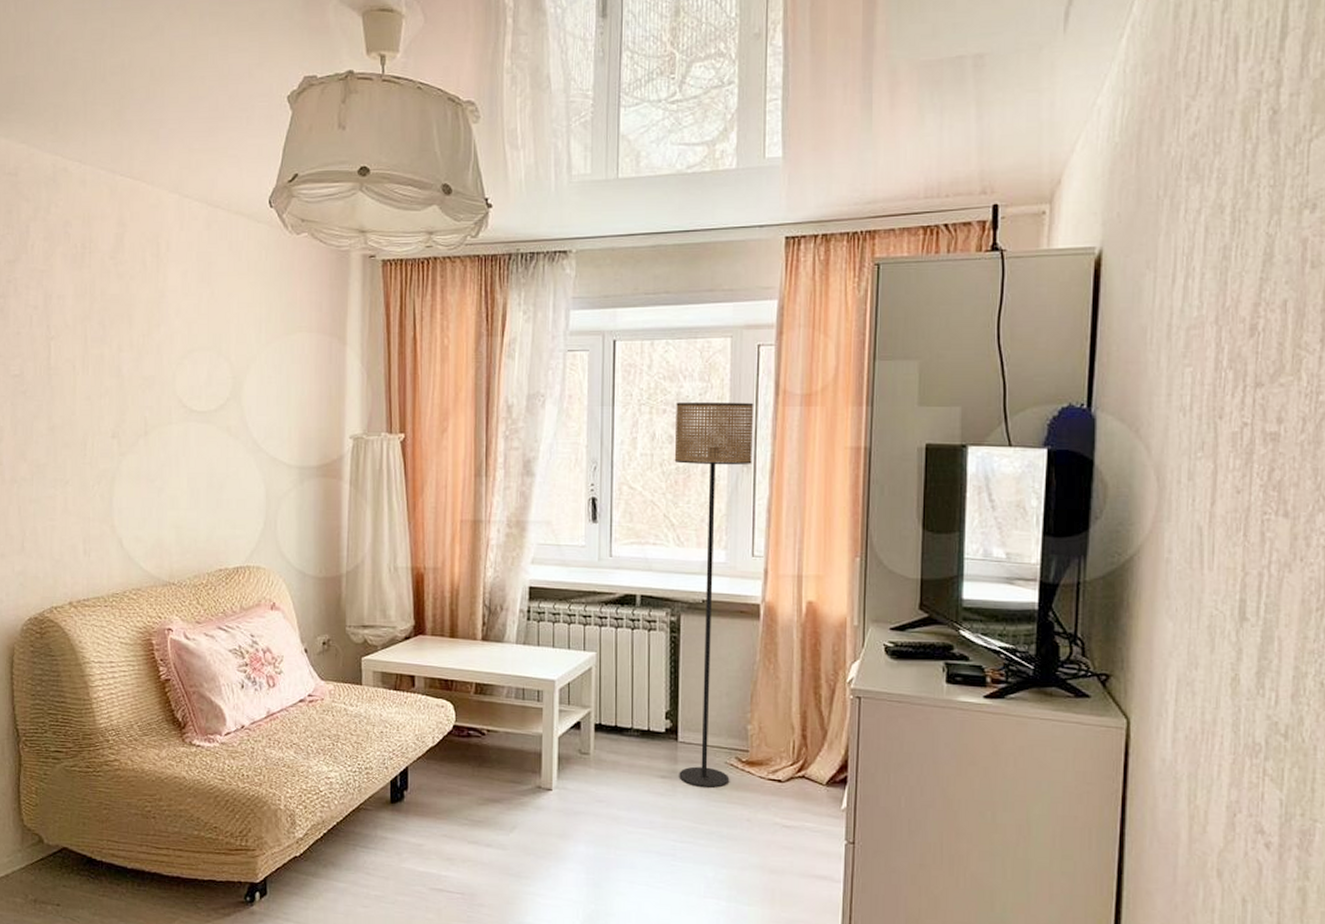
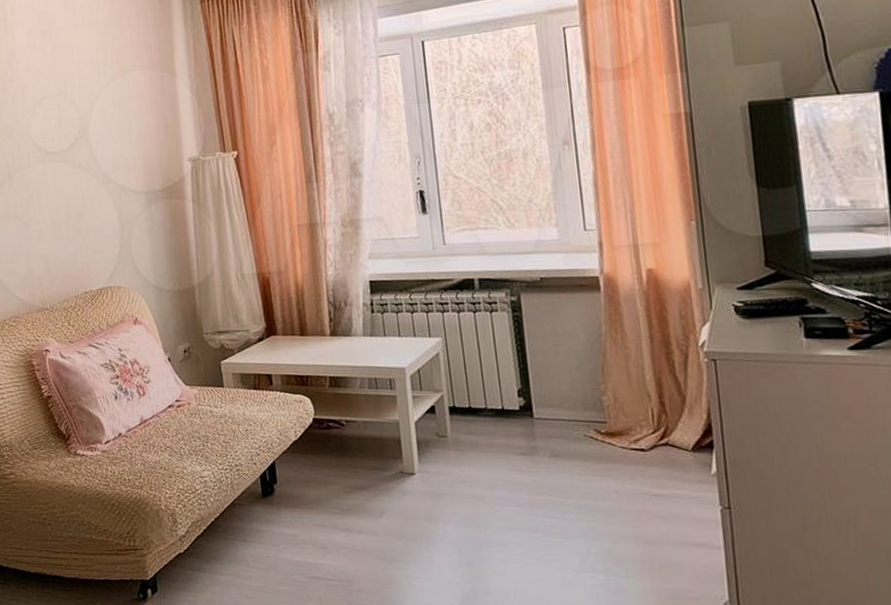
floor lamp: present [674,402,754,788] -> none [490,83,591,461]

